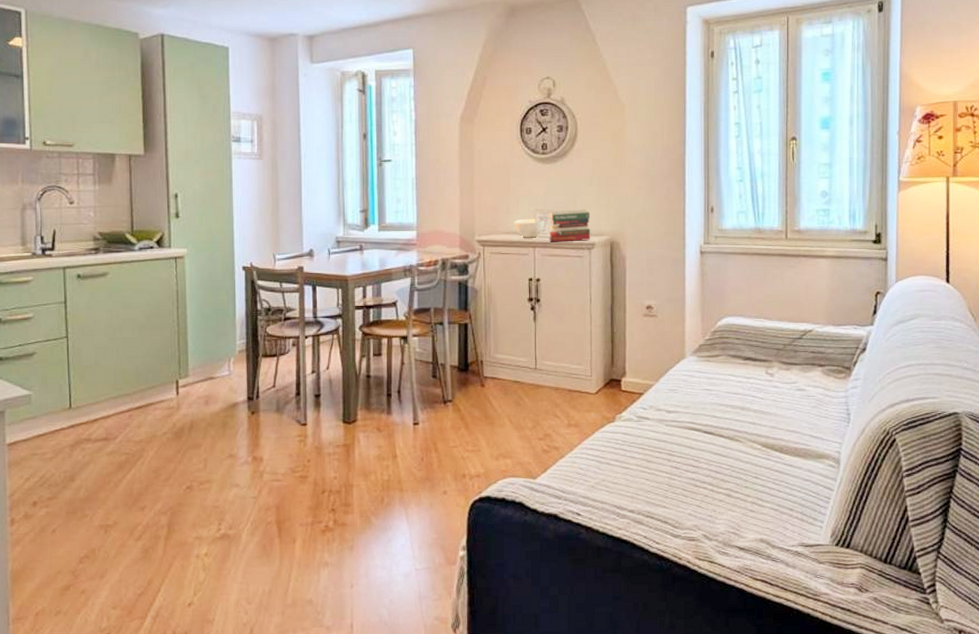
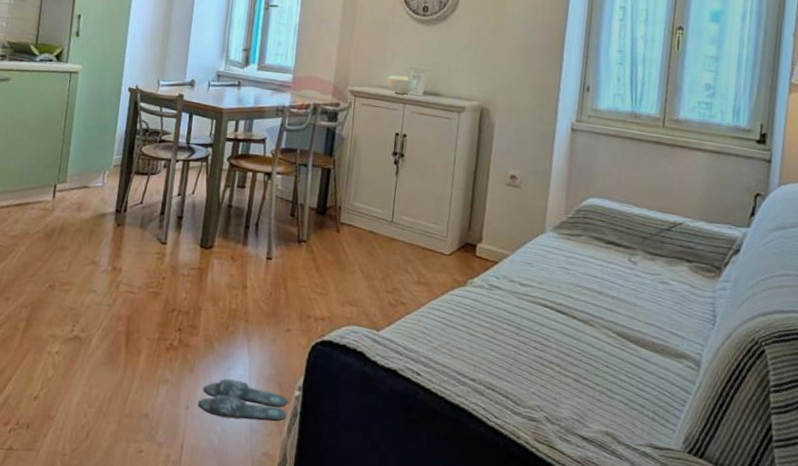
slippers: none [363,550,454,589] -> present [198,378,288,421]
books: present [549,209,591,242] -> none [420,71,463,104]

